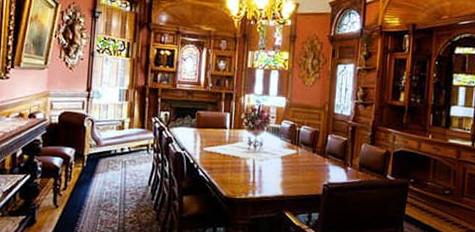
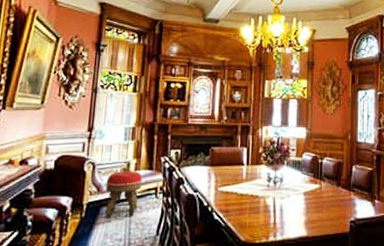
footstool: none [103,128,136,169] -> present [105,171,143,218]

